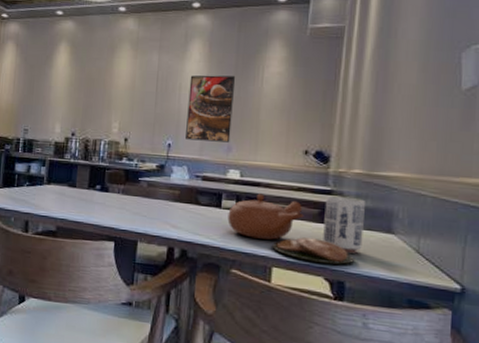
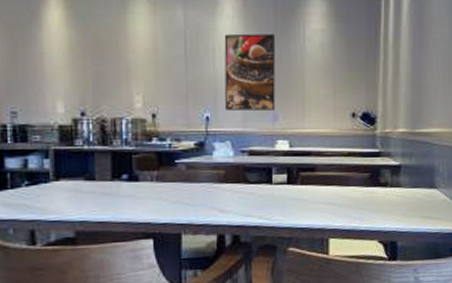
teapot: present [227,193,365,265] -> none [280,157,410,227]

